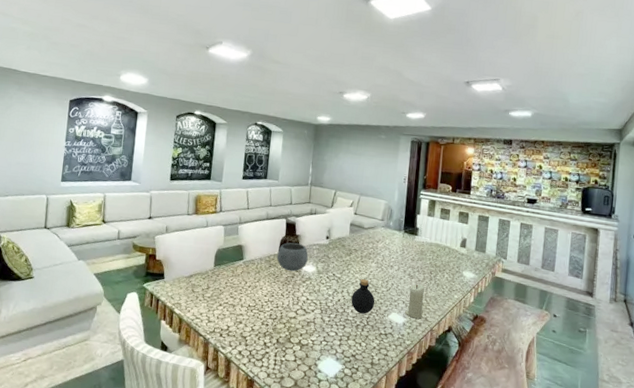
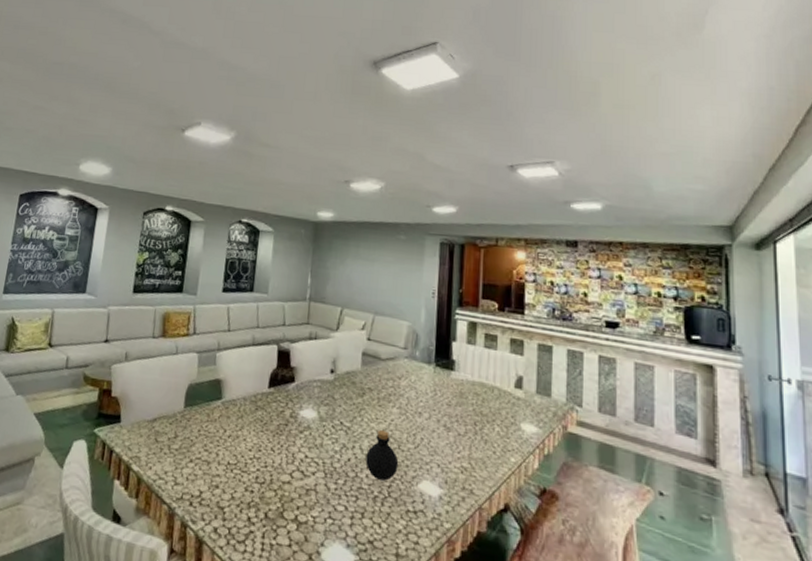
bowl: present [277,242,308,272] -> none [265,377,307,417]
candle: present [405,284,425,319] -> none [441,439,467,491]

